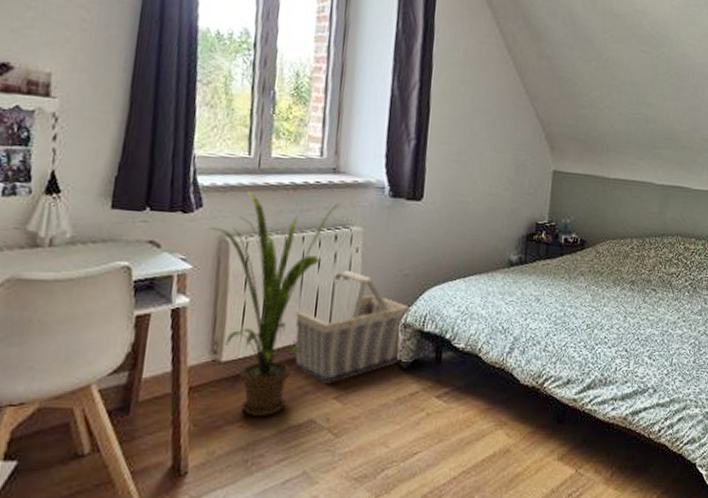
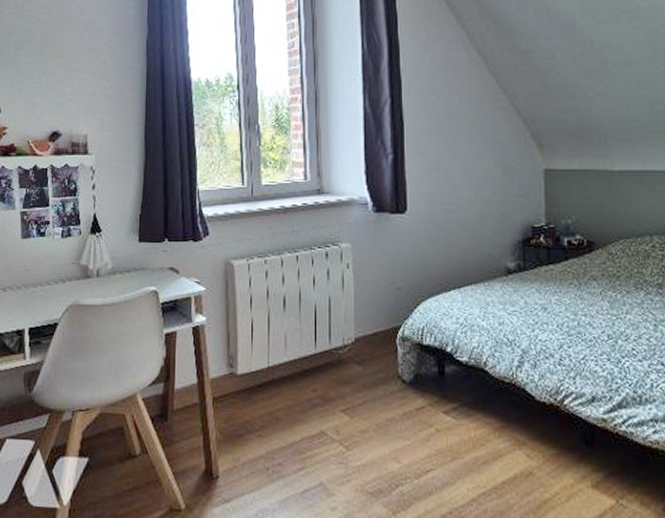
house plant: present [206,190,341,416] -> none [214,216,328,427]
basket: present [293,270,410,383] -> none [297,285,406,396]

